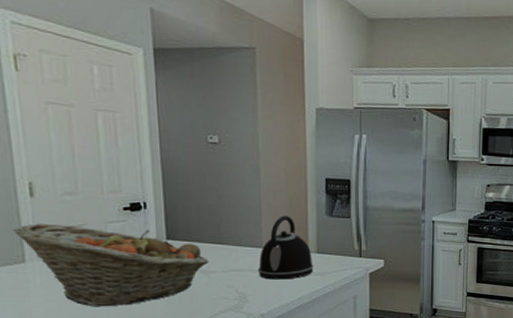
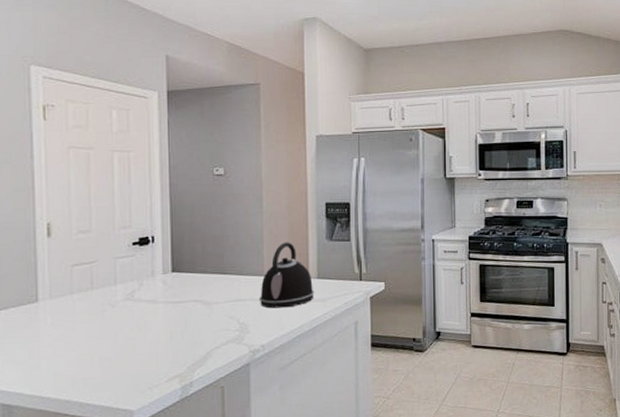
fruit basket: present [13,223,209,307] -> none [29,262,212,345]

